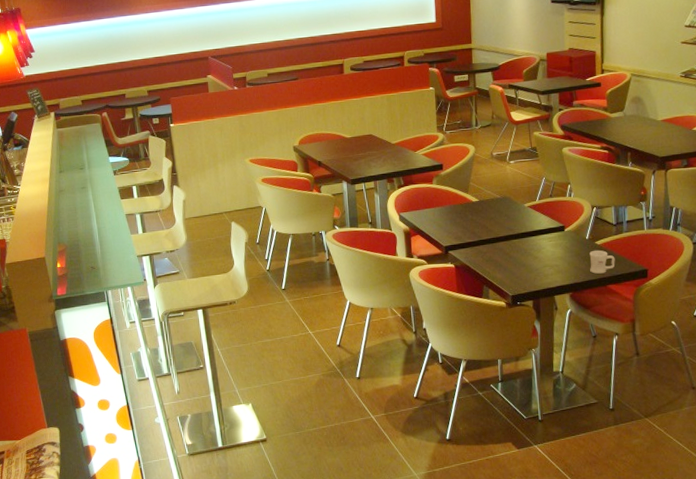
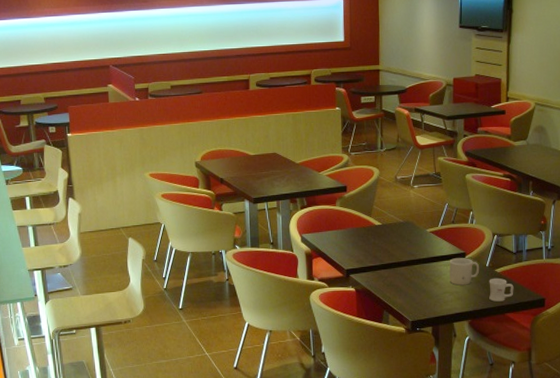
mug: none [548,231,580,259] -> present [449,258,480,286]

